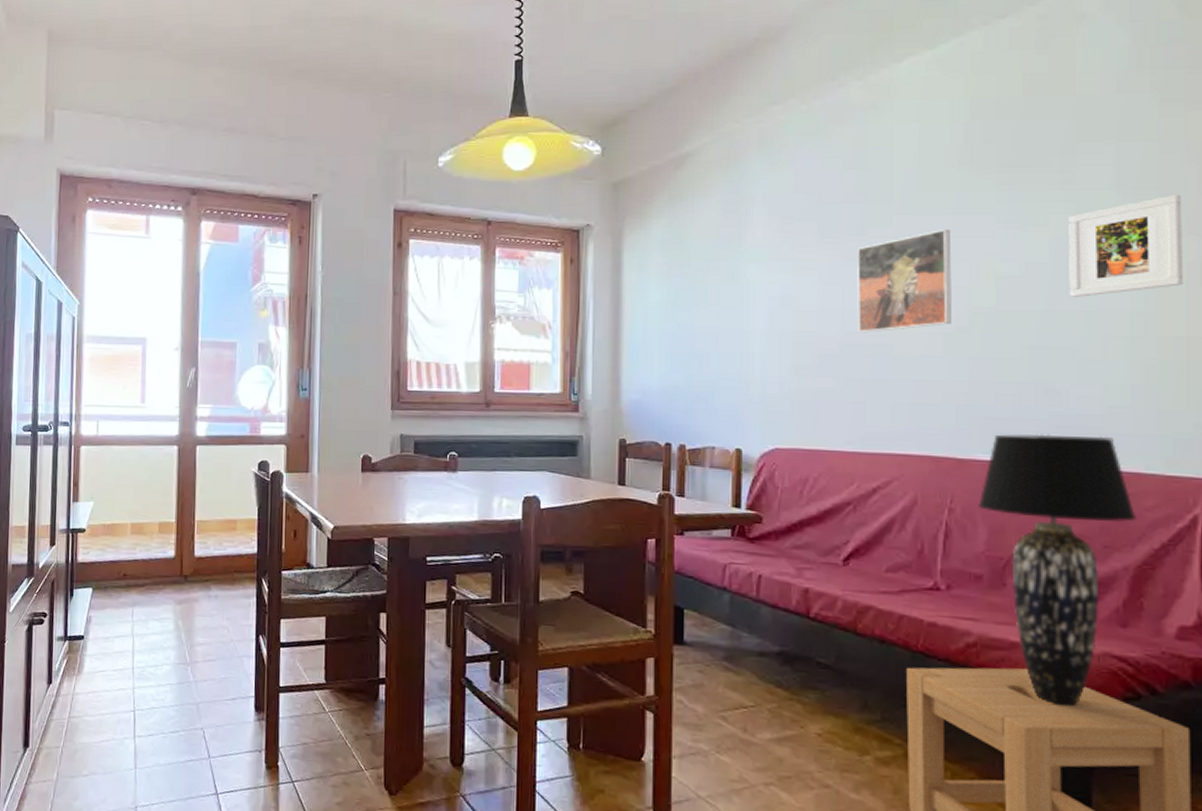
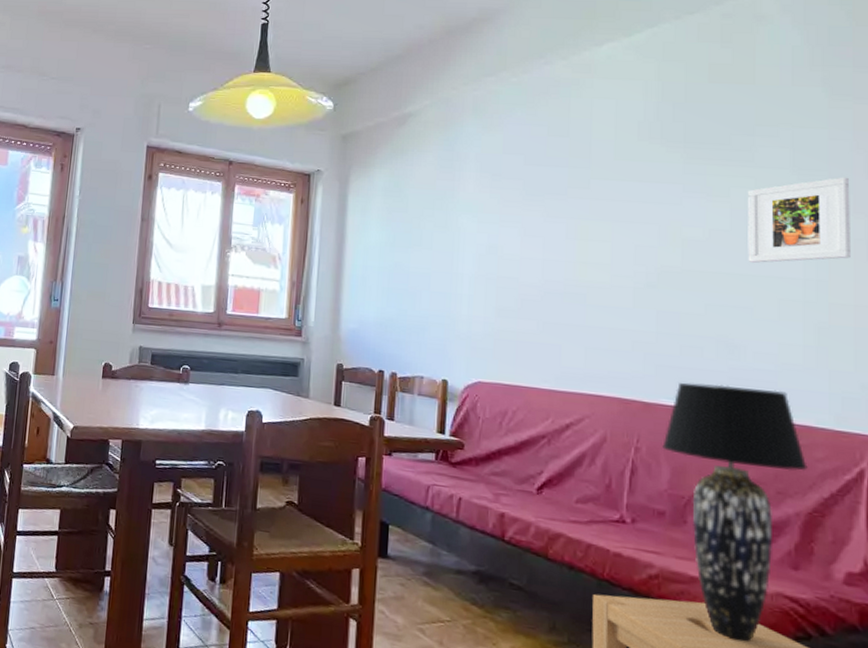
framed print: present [857,230,952,333] -> none [556,195,642,283]

